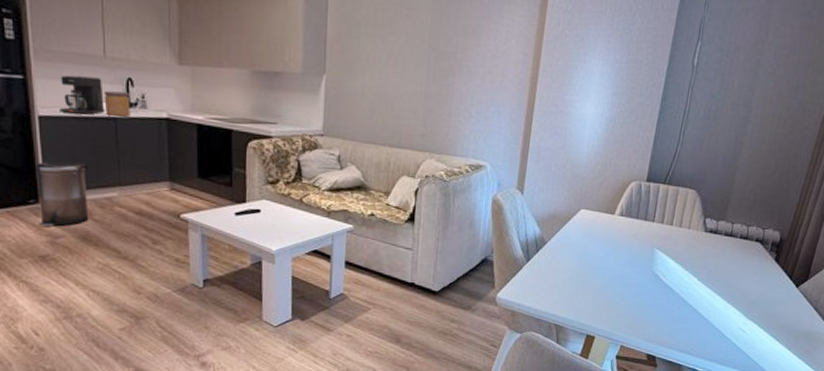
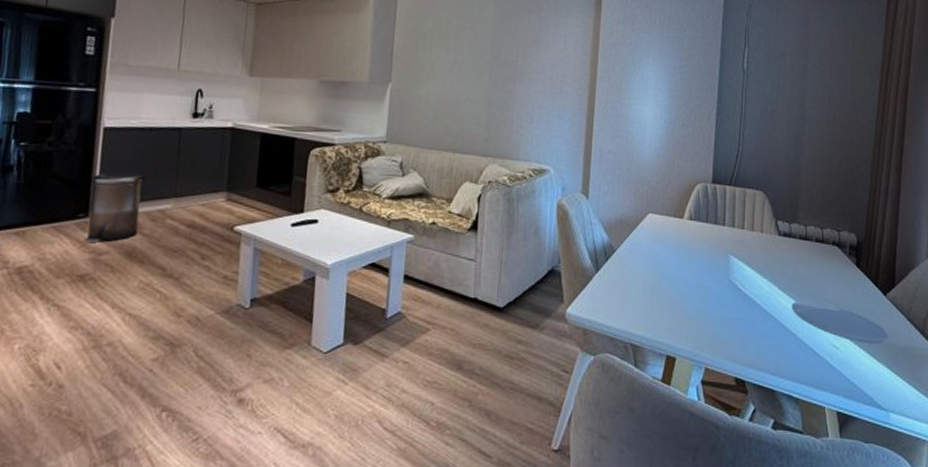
coffee maker: present [60,75,105,115] -> none [126,87,173,125]
jar: present [104,91,130,117] -> none [171,102,198,128]
plate: none [707,290,794,329] -> present [791,300,889,344]

